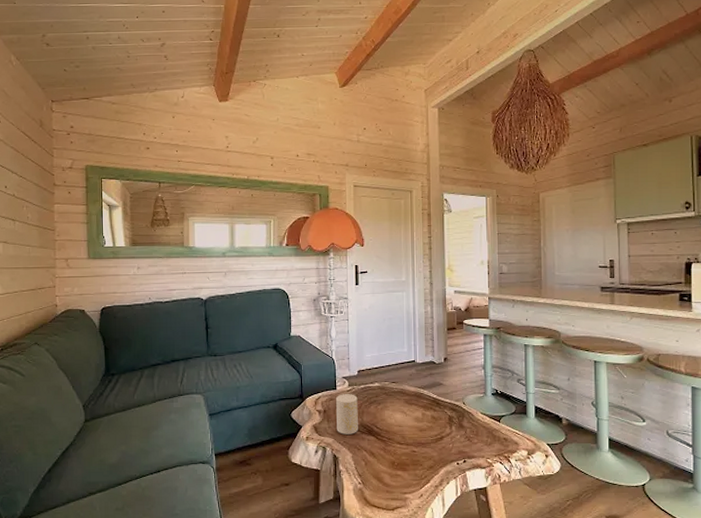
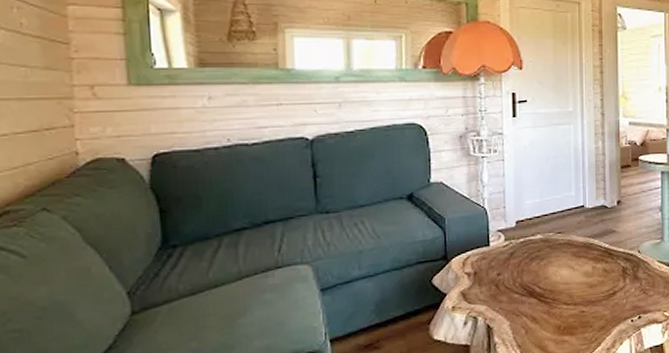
cup: present [336,394,358,434] -> none [490,250,517,300]

